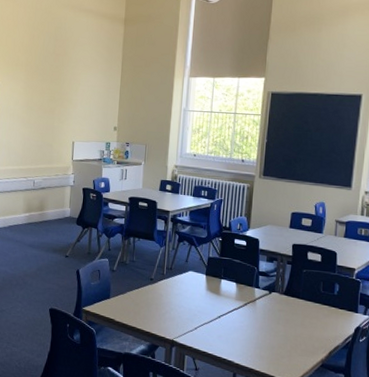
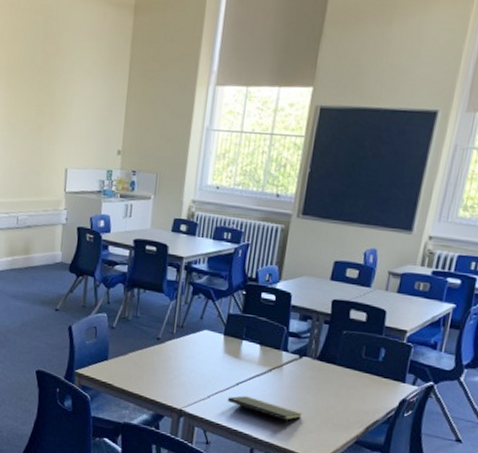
notepad: none [211,327,274,355] -> present [227,396,302,428]

